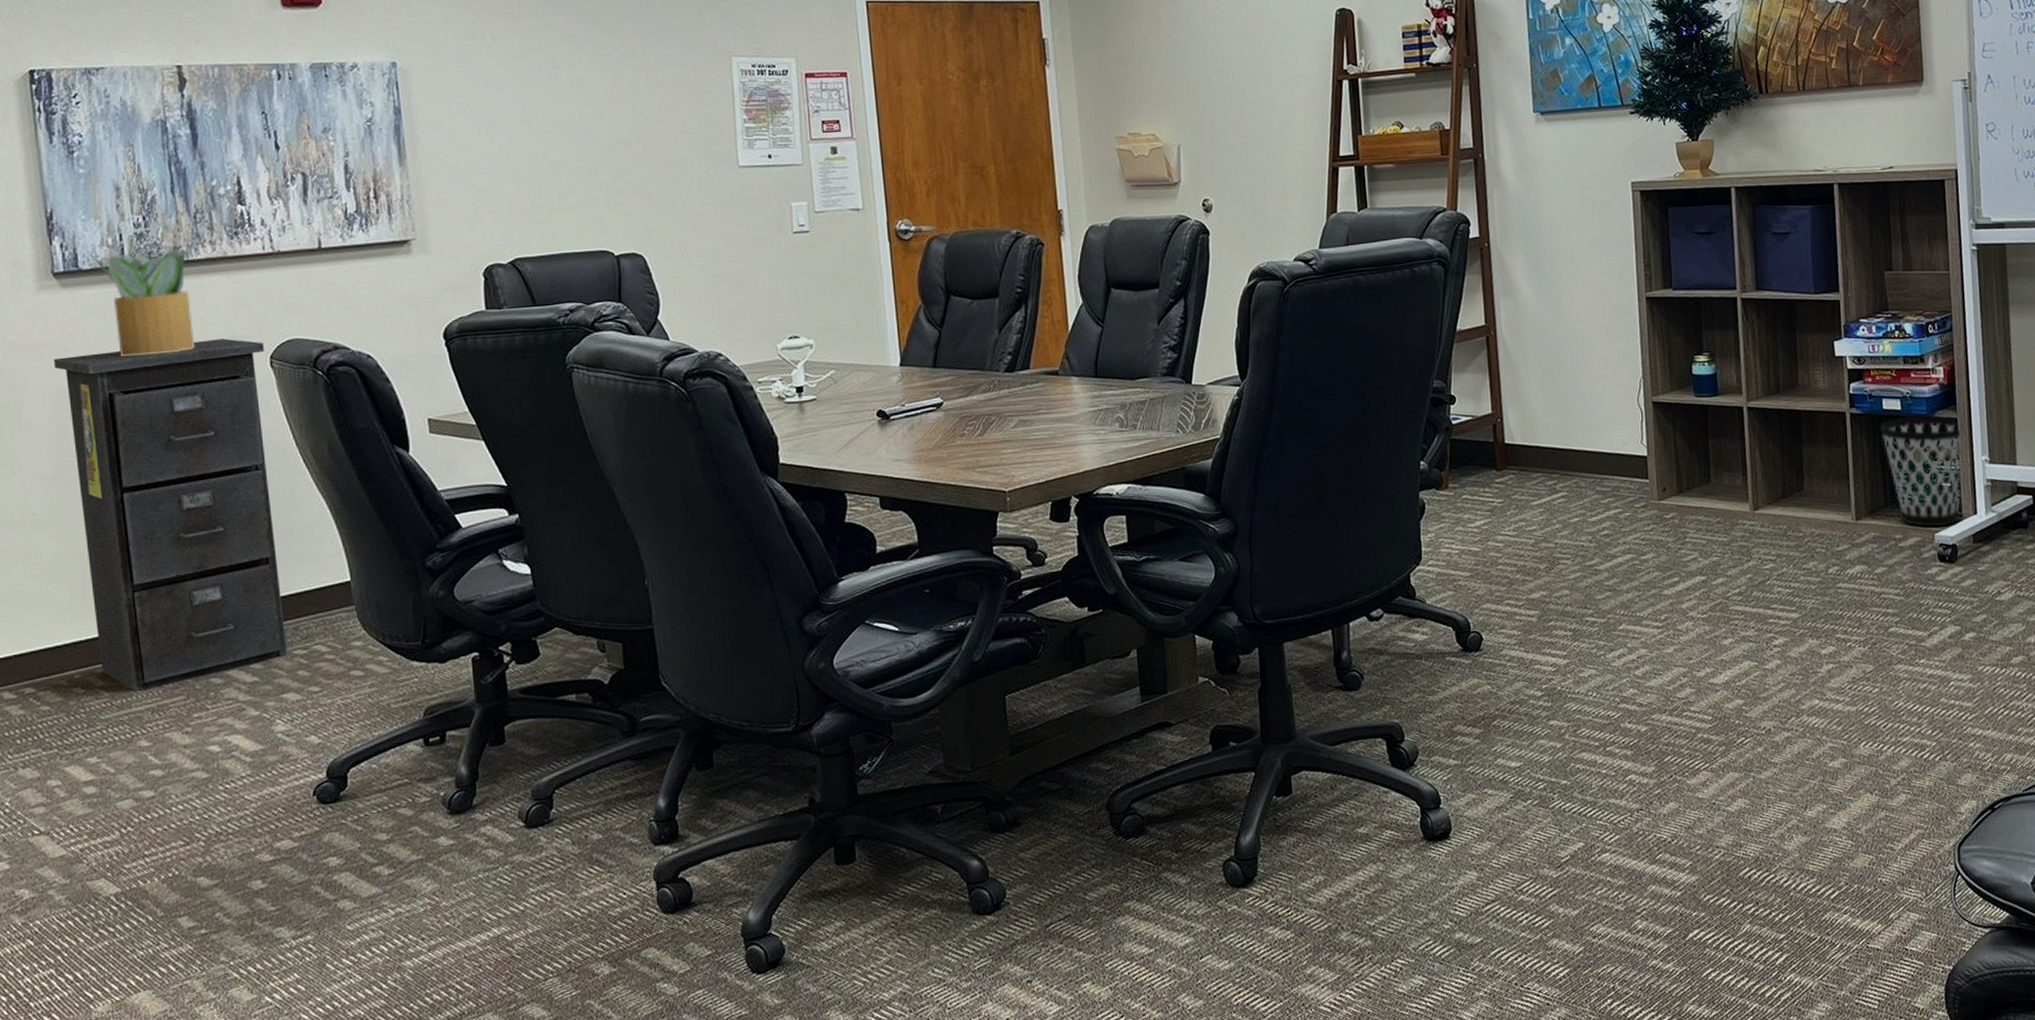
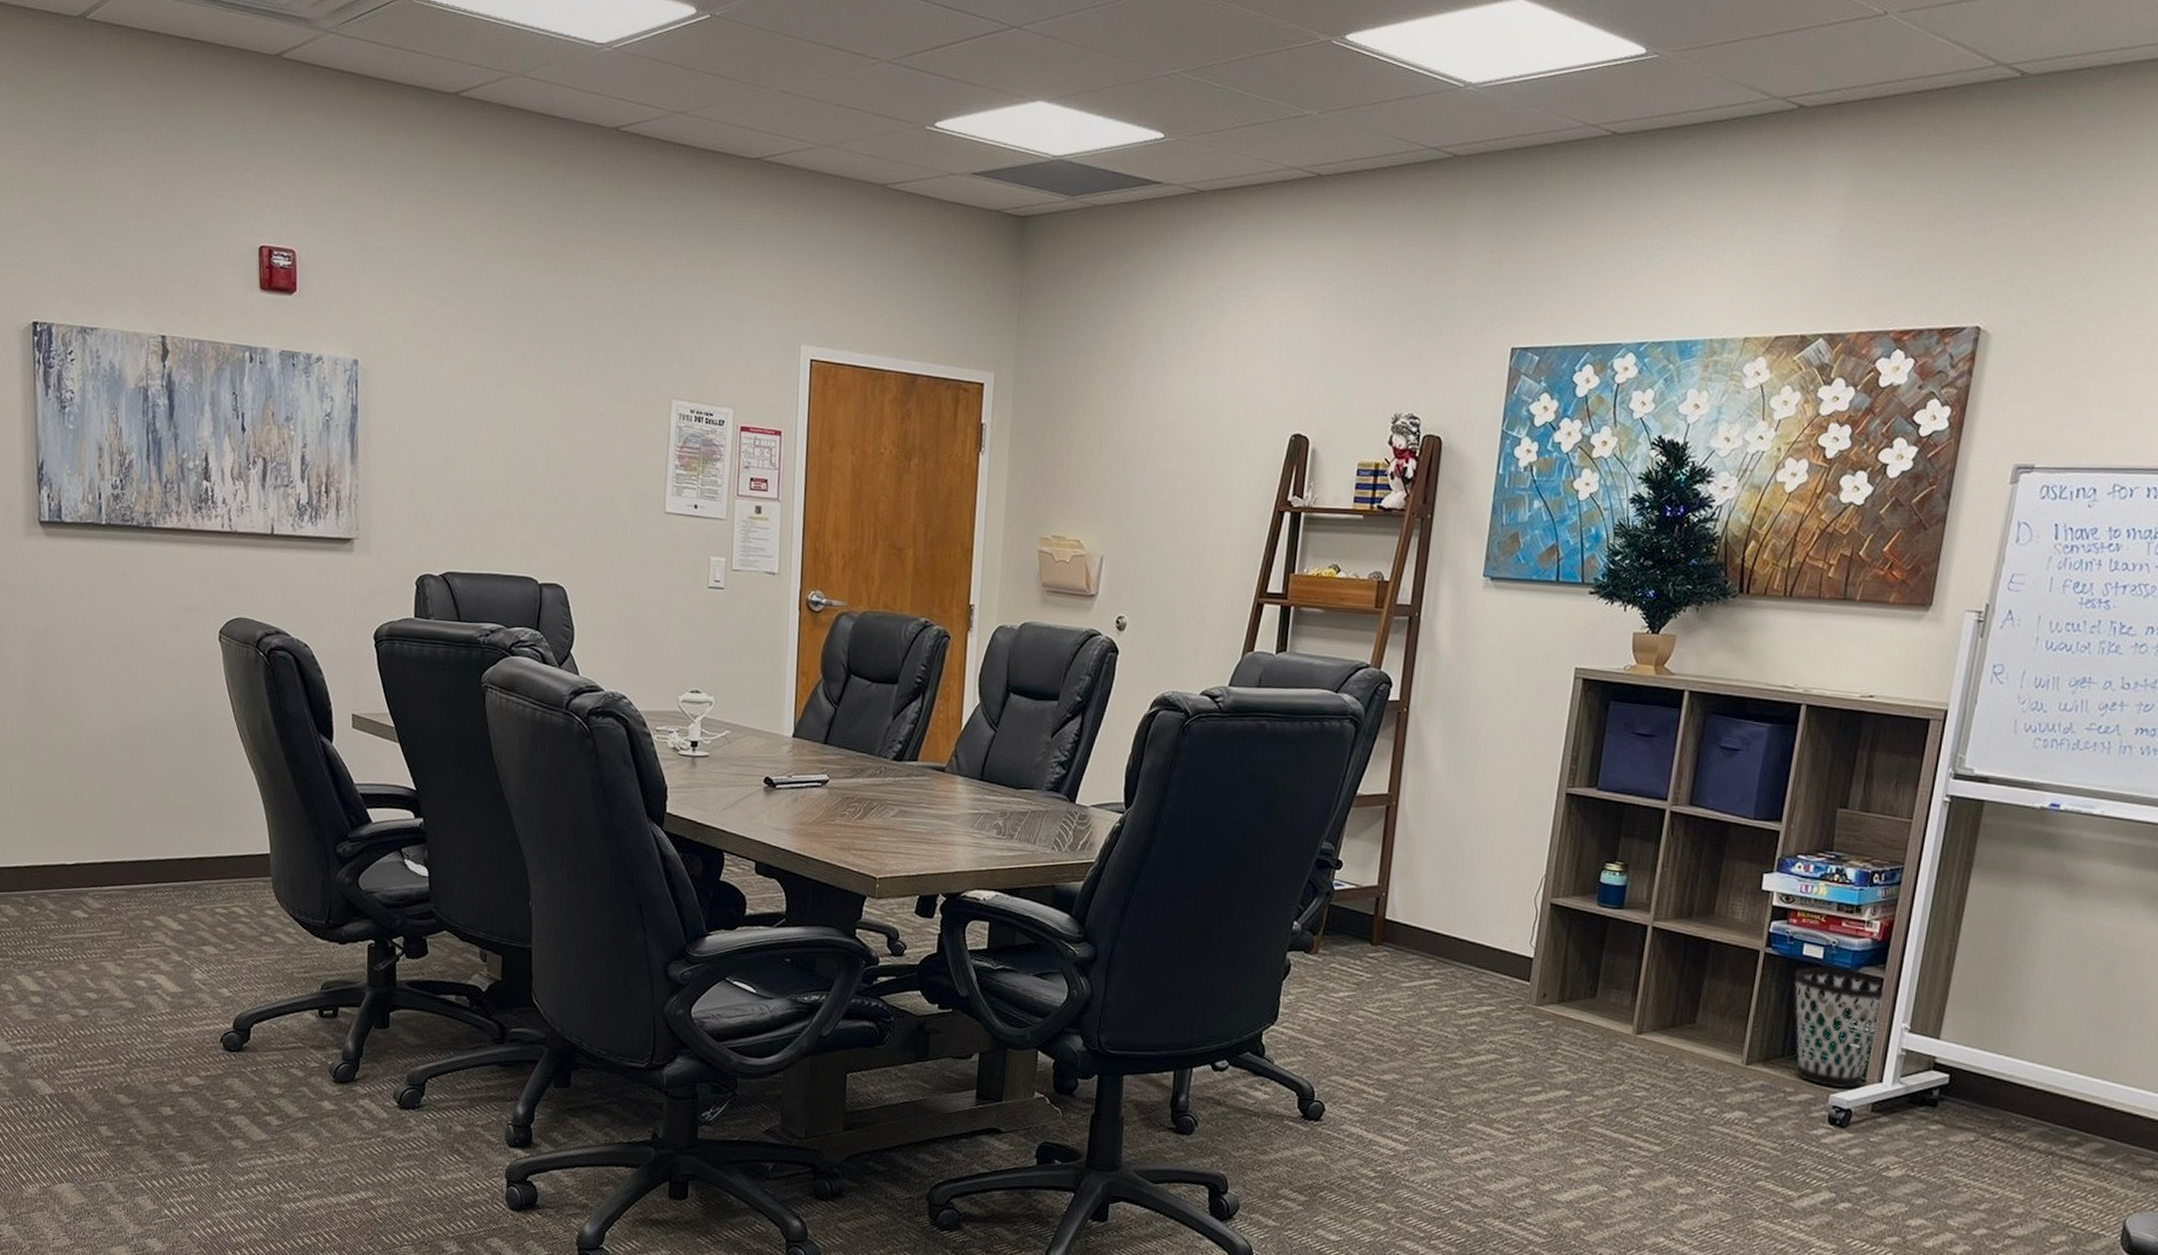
filing cabinet: present [53,338,287,691] -> none [34,602,216,920]
potted plant: present [95,248,195,357] -> none [76,511,155,613]

